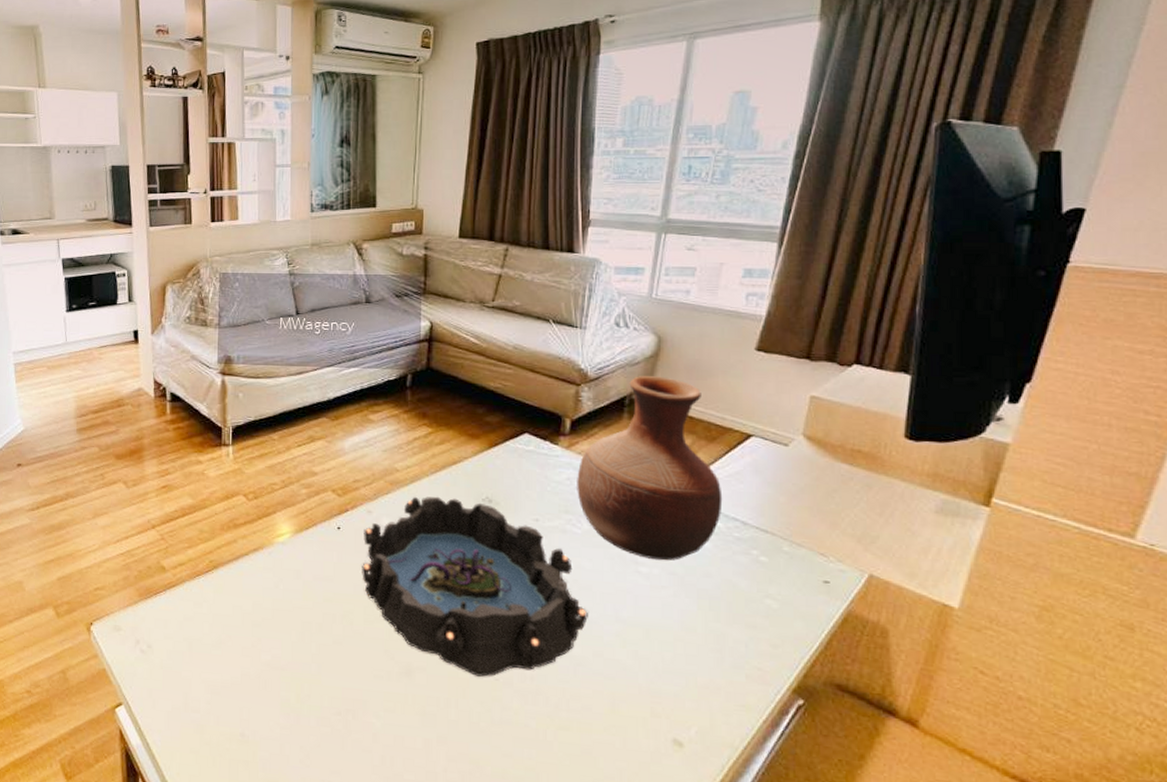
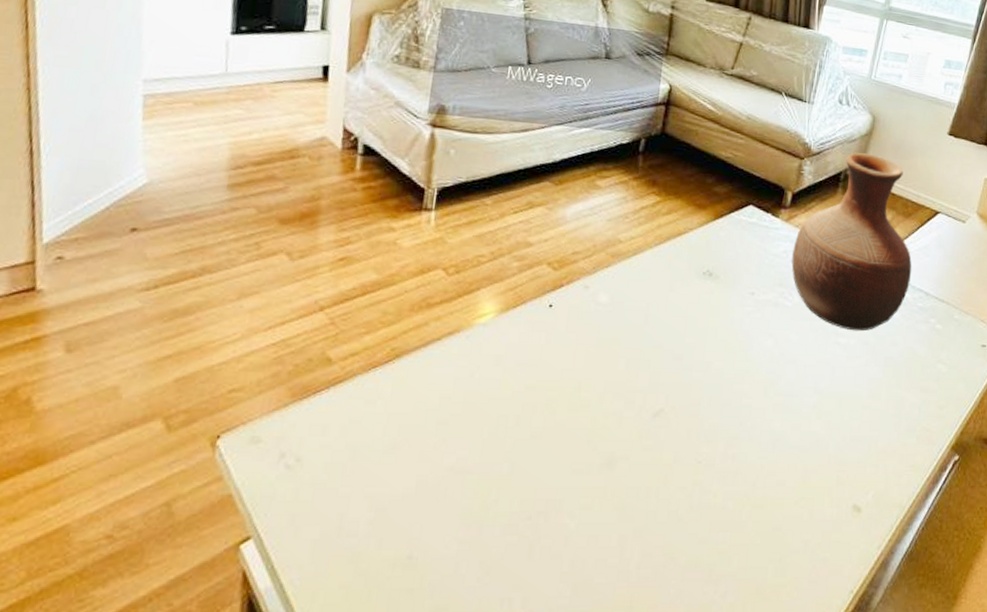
decorative bowl: present [362,496,588,677] -> none [571,269,791,461]

